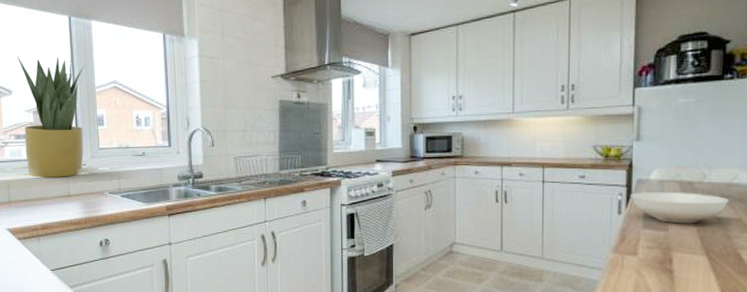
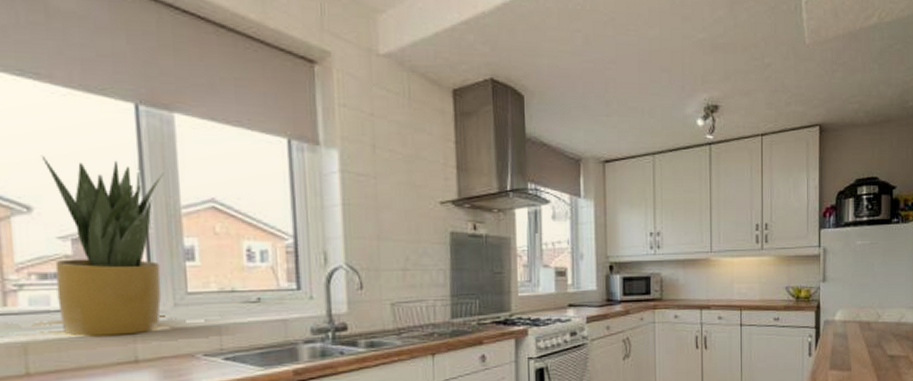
bowl: present [631,192,729,224] -> none [819,332,899,363]

